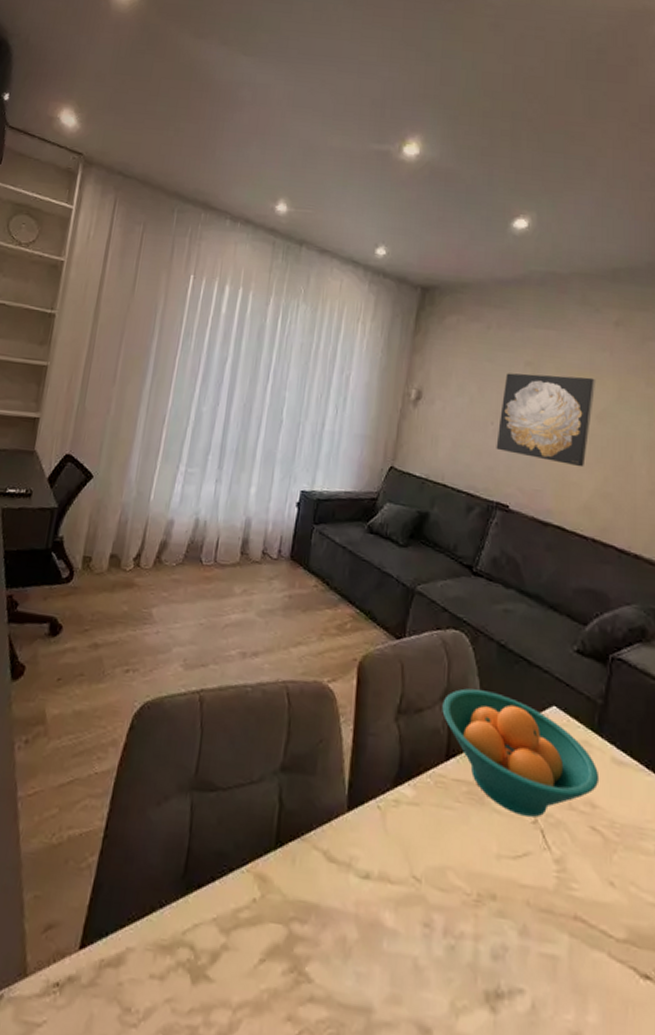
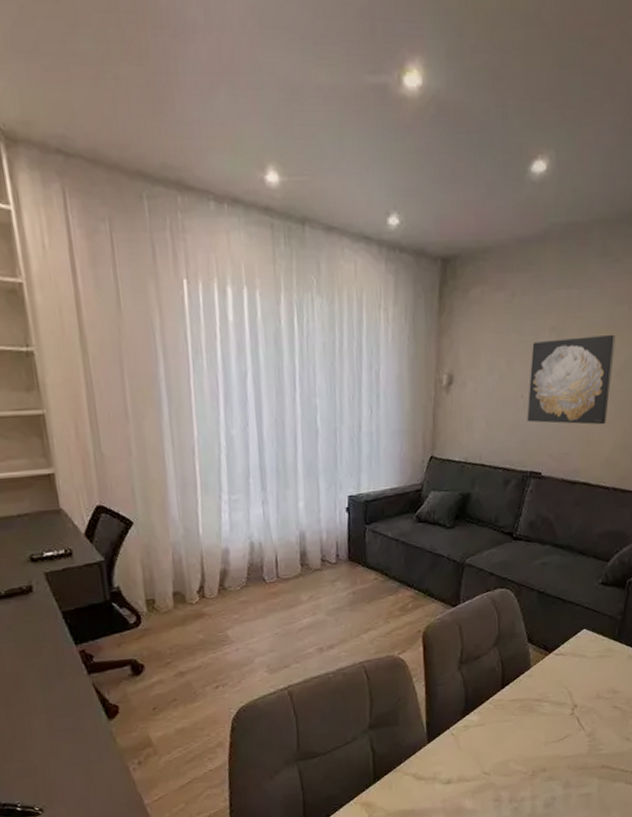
fruit bowl: present [442,688,600,817] -> none [496,630,619,712]

